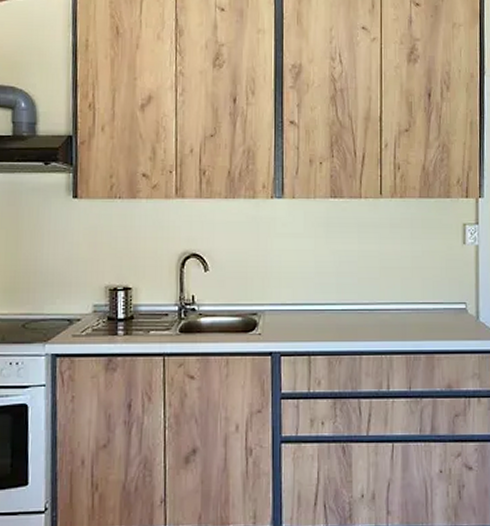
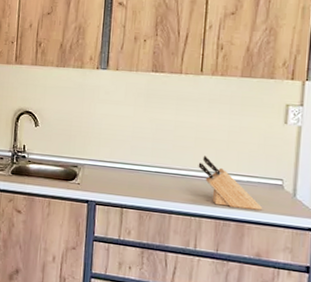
knife block: none [385,286,449,338] -> present [198,155,262,211]

